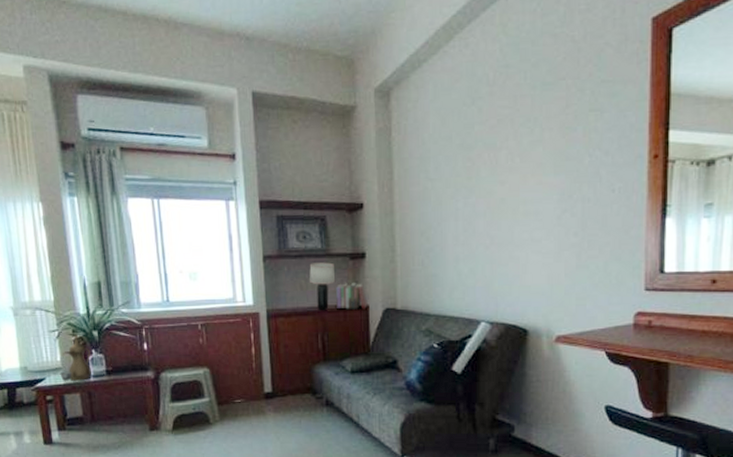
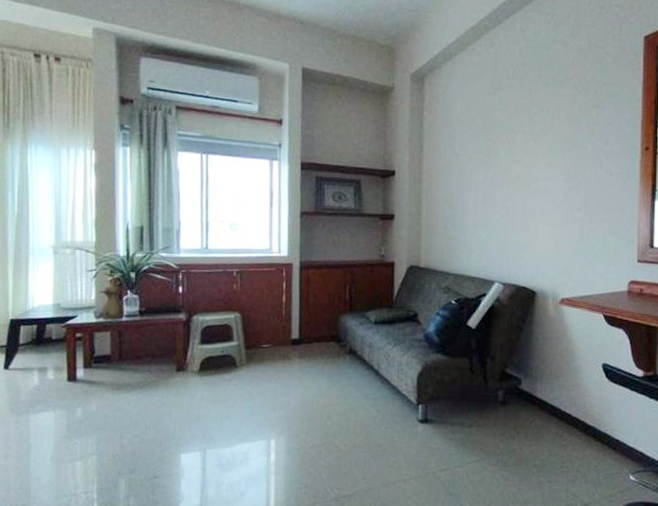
table lamp: present [309,262,336,310] -> none [341,221,366,264]
books: present [336,282,368,310] -> none [365,240,394,265]

